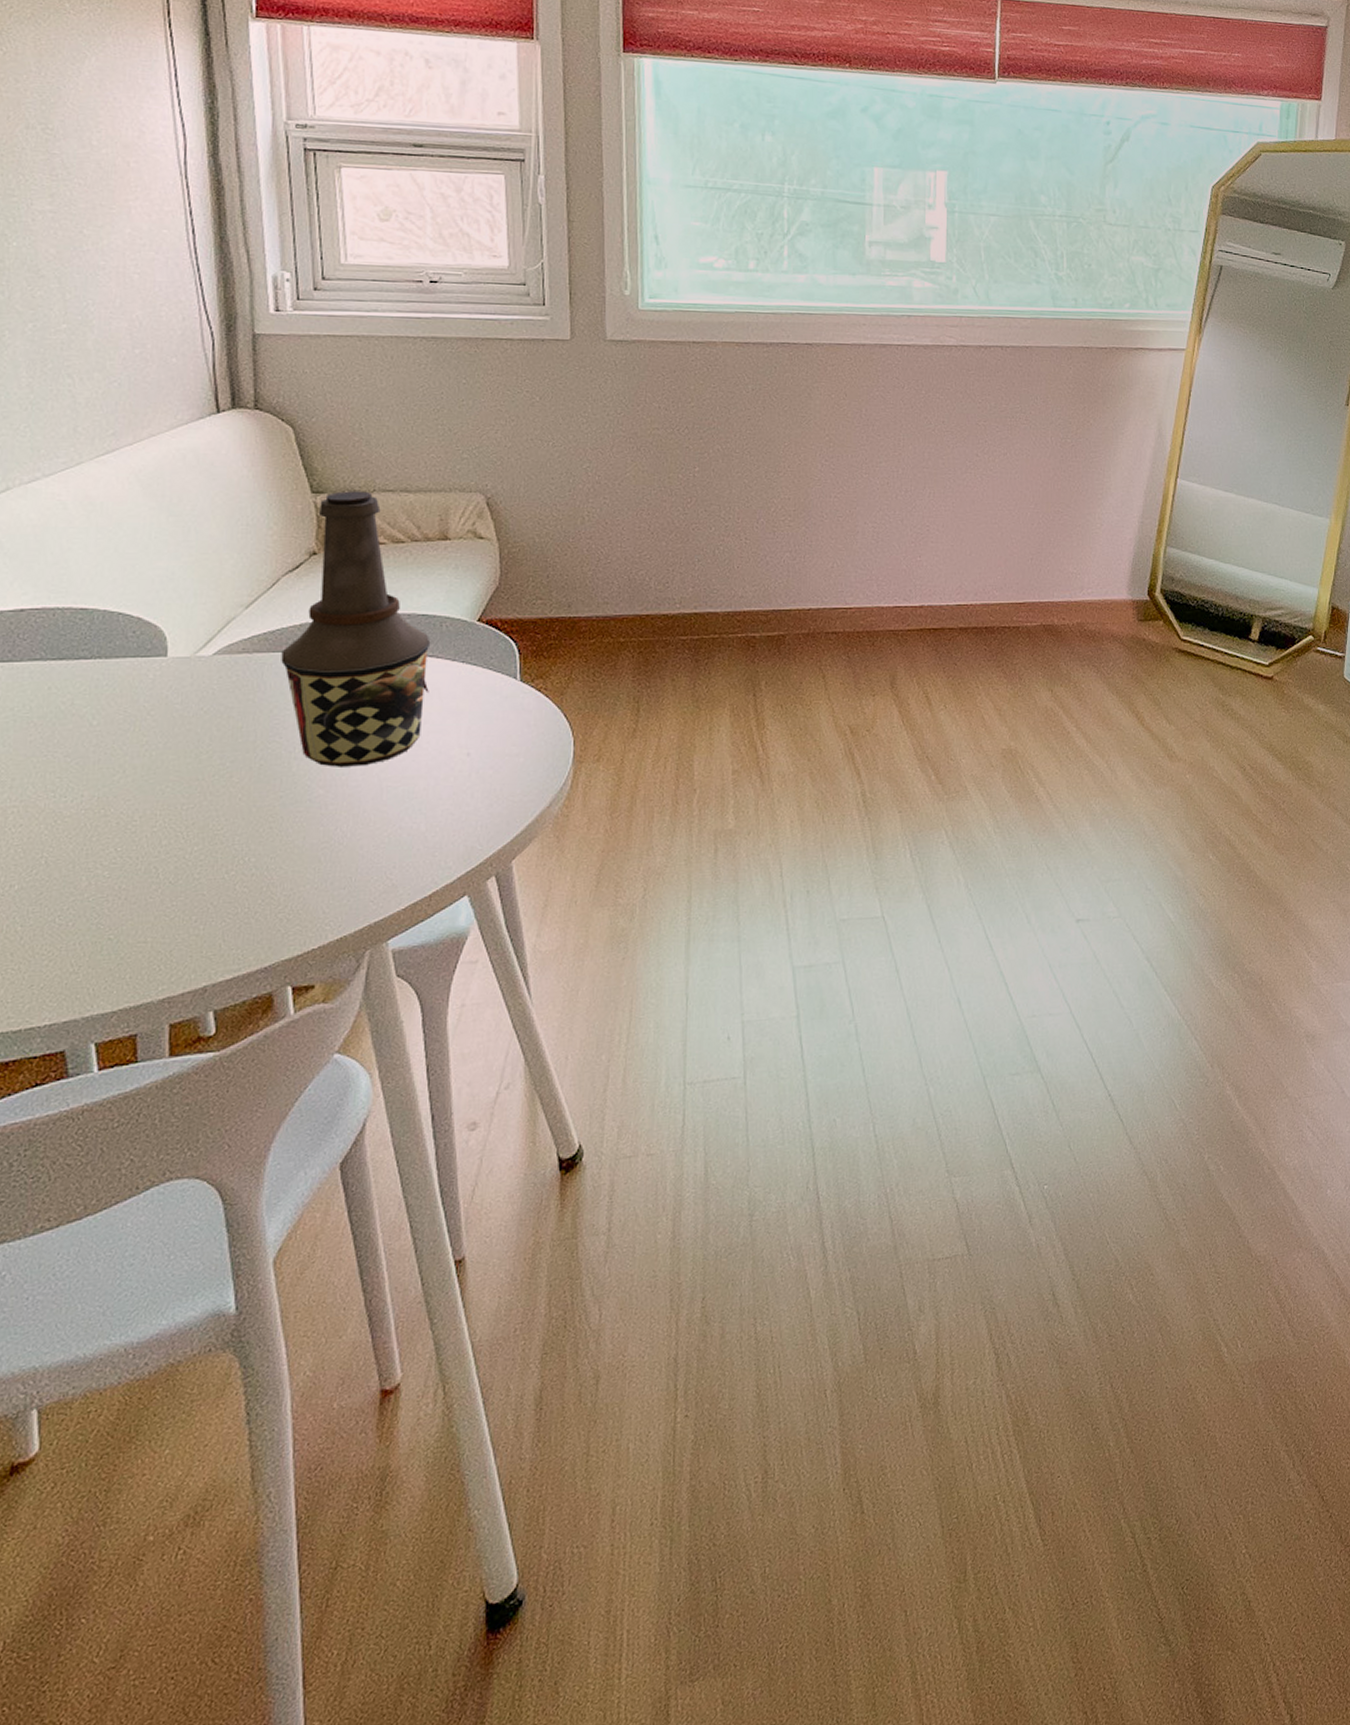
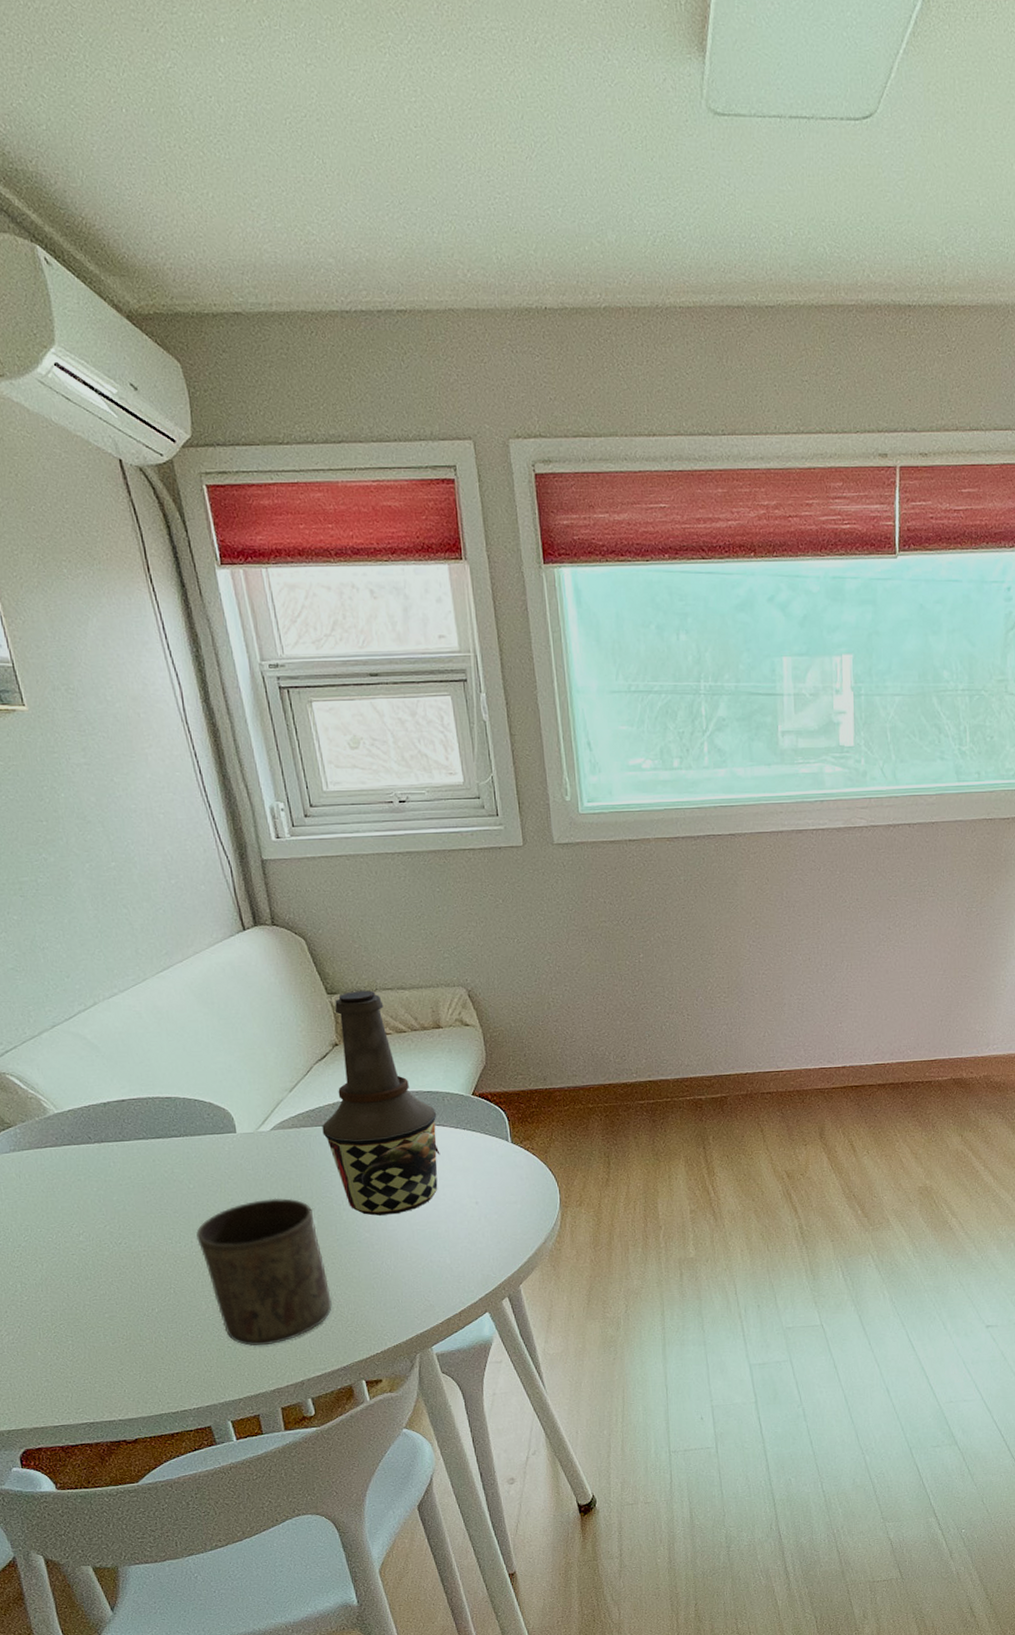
cup: none [90,741,262,938] -> present [196,1198,332,1346]

